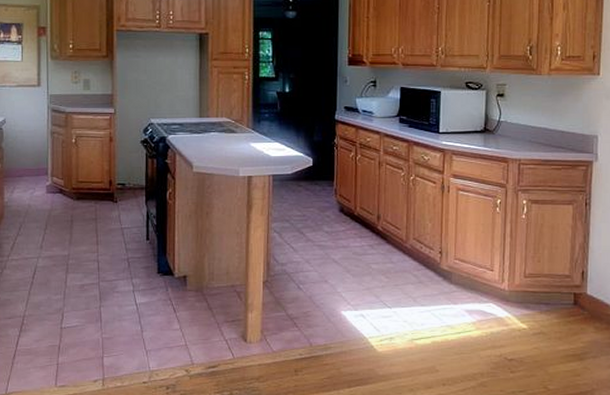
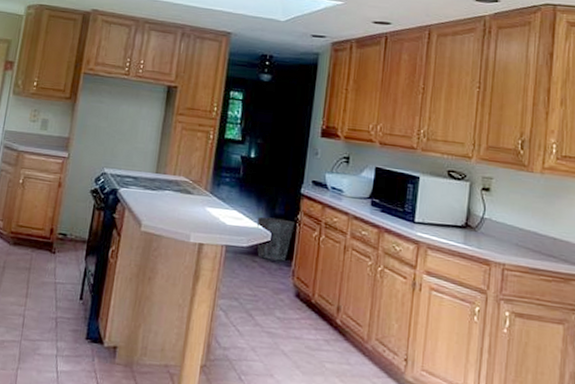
waste bin: none [299,145,333,183] -> present [257,216,296,262]

